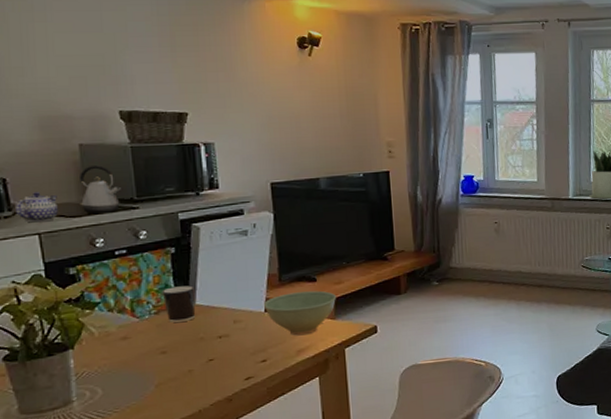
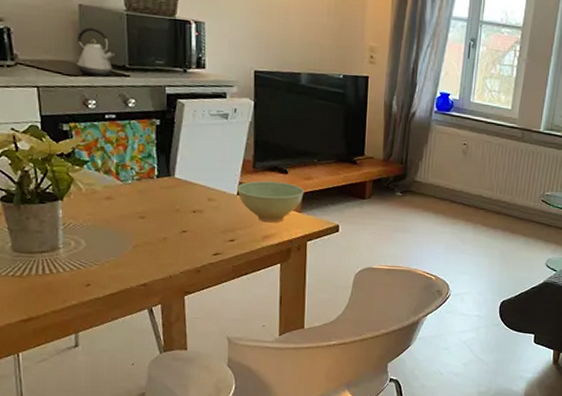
teapot: present [16,192,58,223] -> none [18,45,56,77]
mug: present [161,285,196,323] -> none [145,157,175,193]

